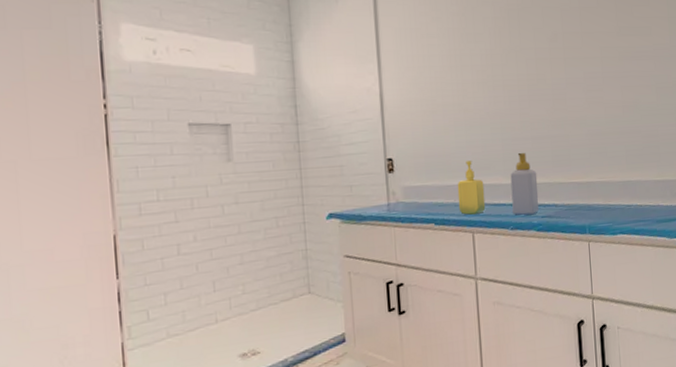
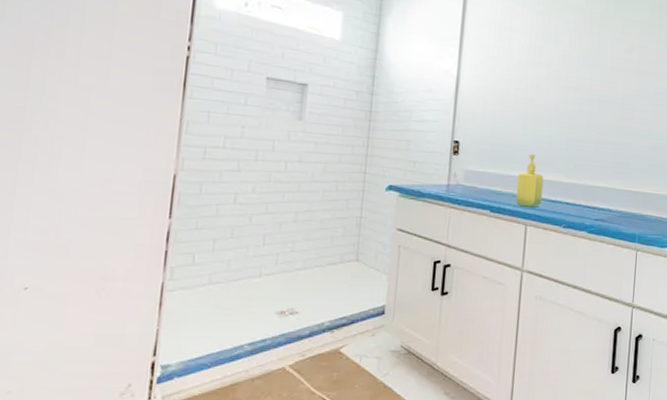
soap bottle: present [510,152,539,215] -> none [567,154,596,216]

